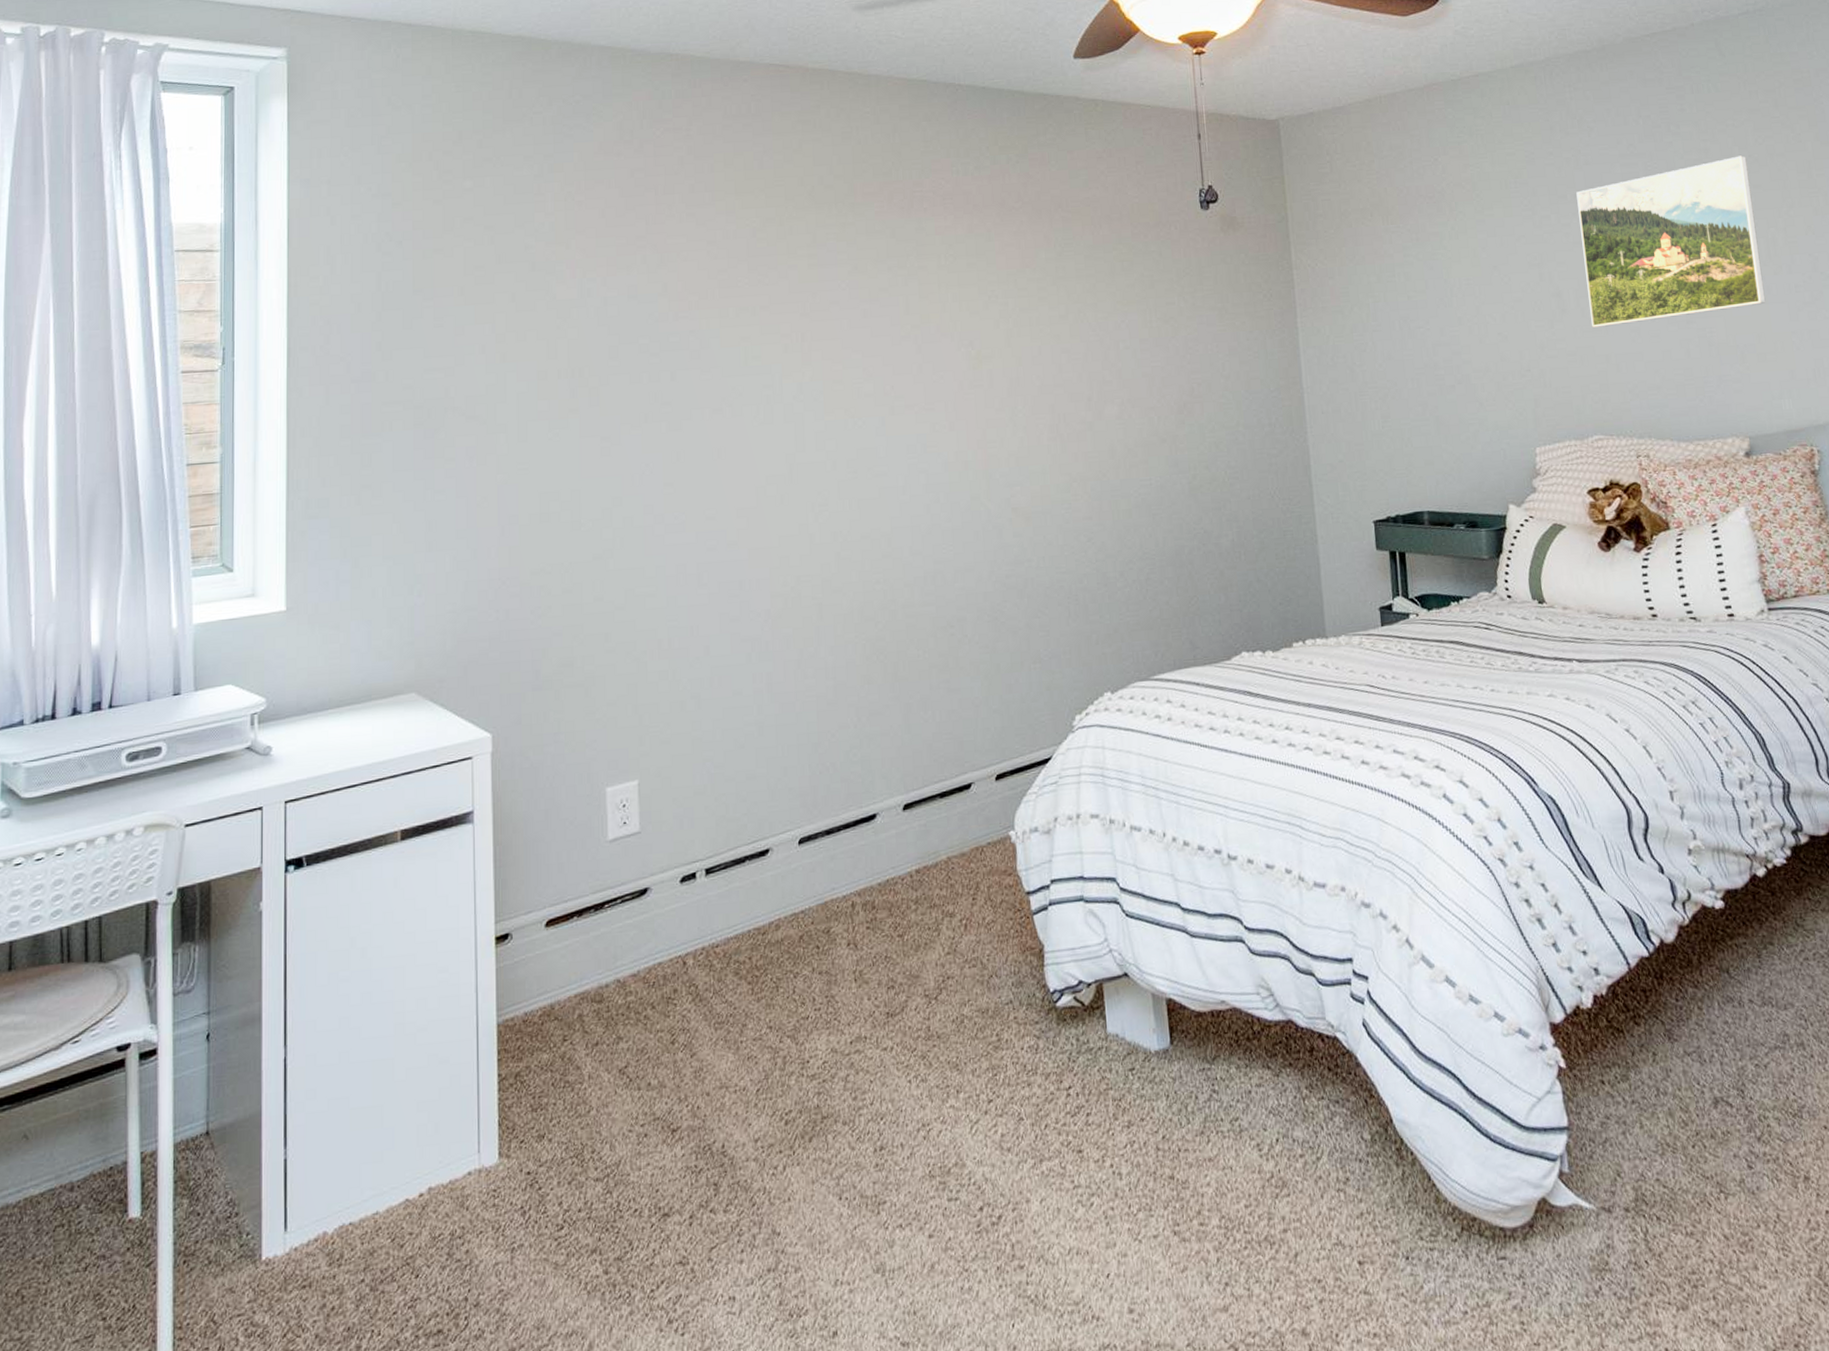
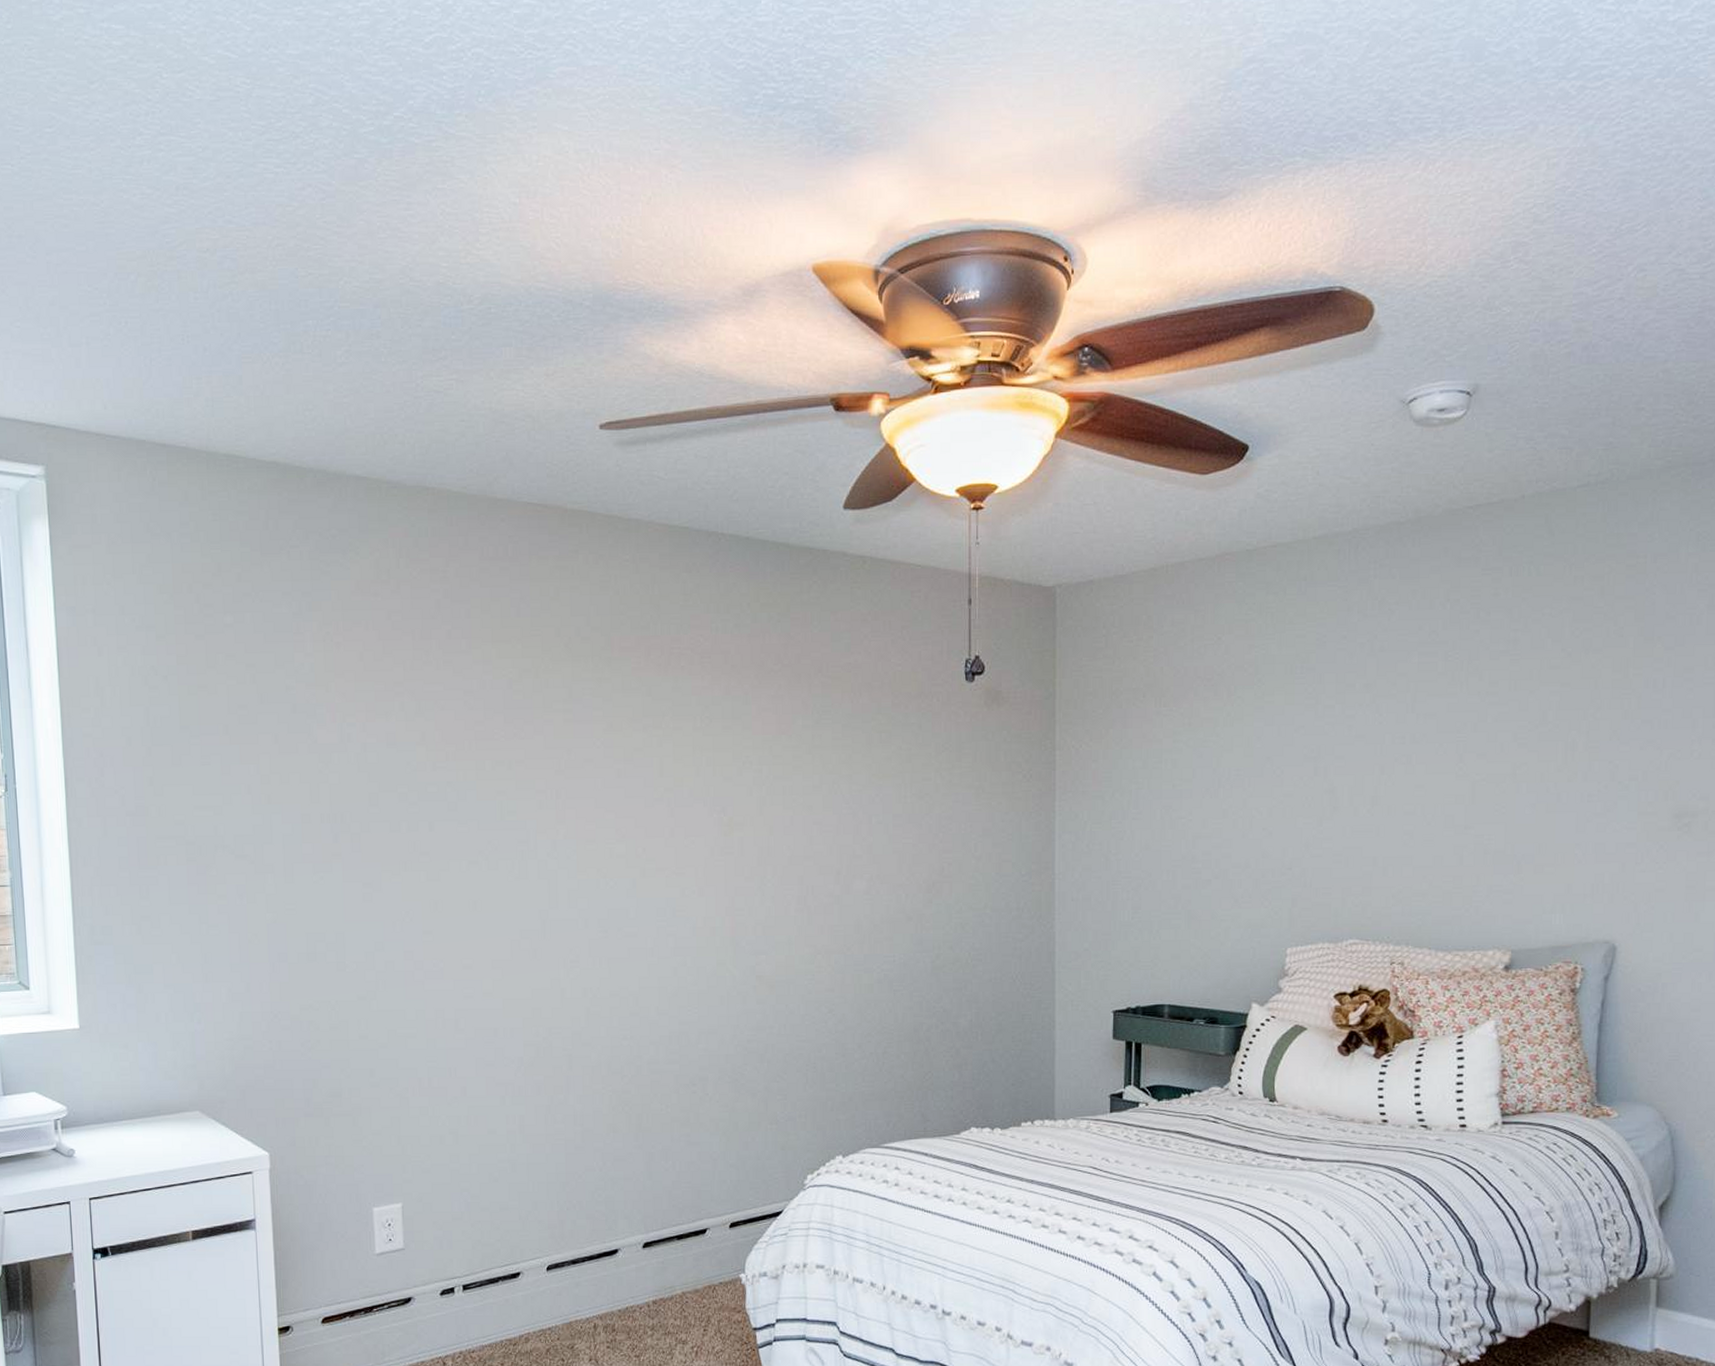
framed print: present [1576,155,1766,327] -> none [1363,649,1559,828]

